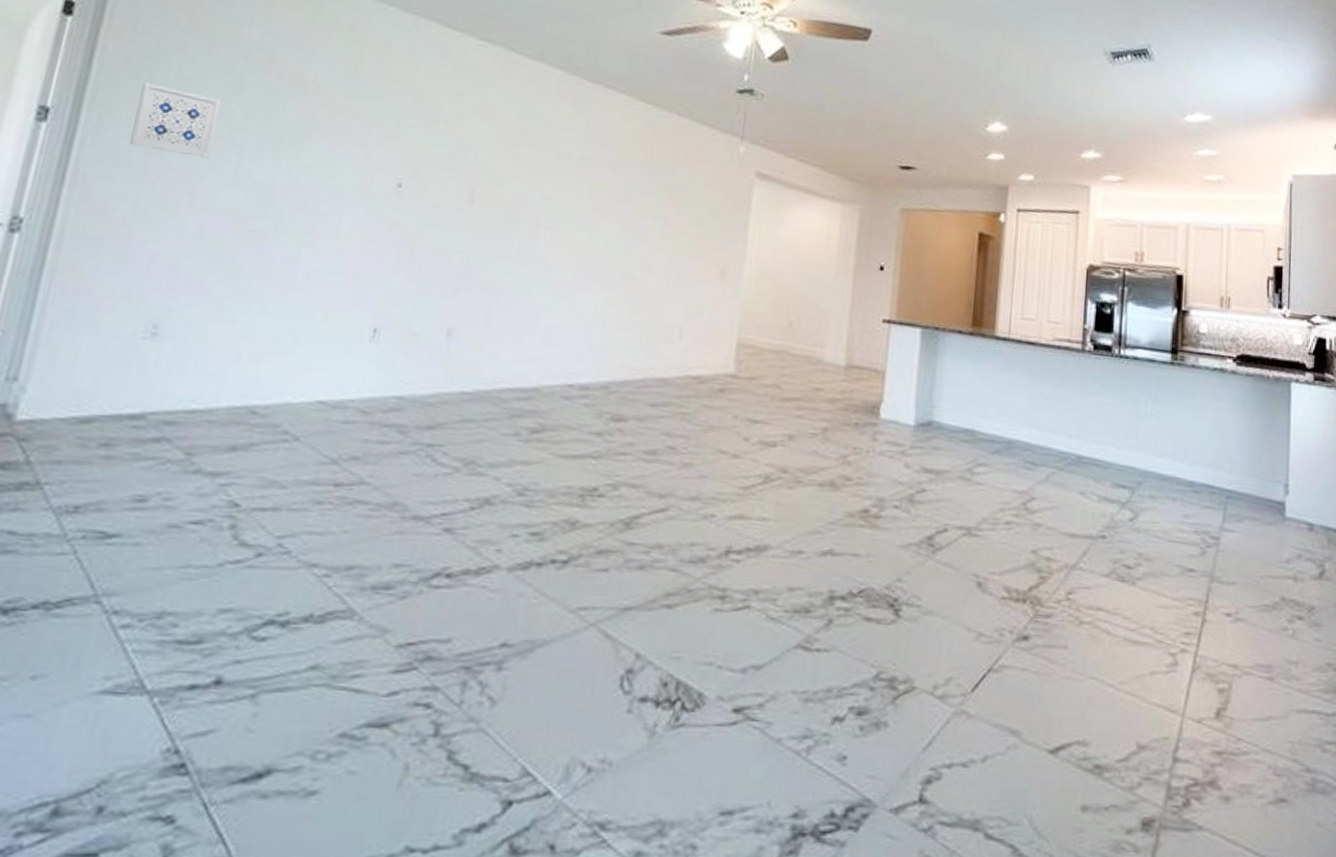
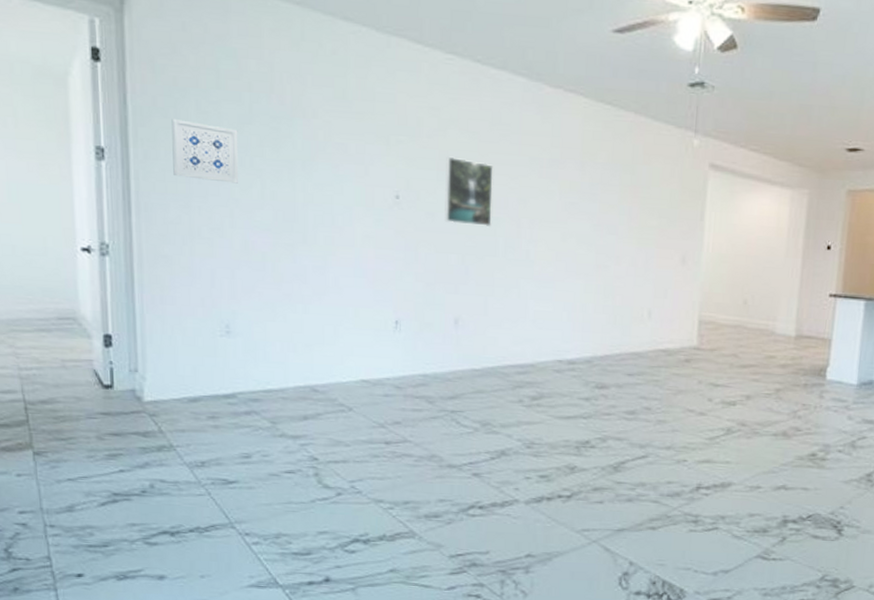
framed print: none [452,146,517,226] -> present [445,157,493,228]

